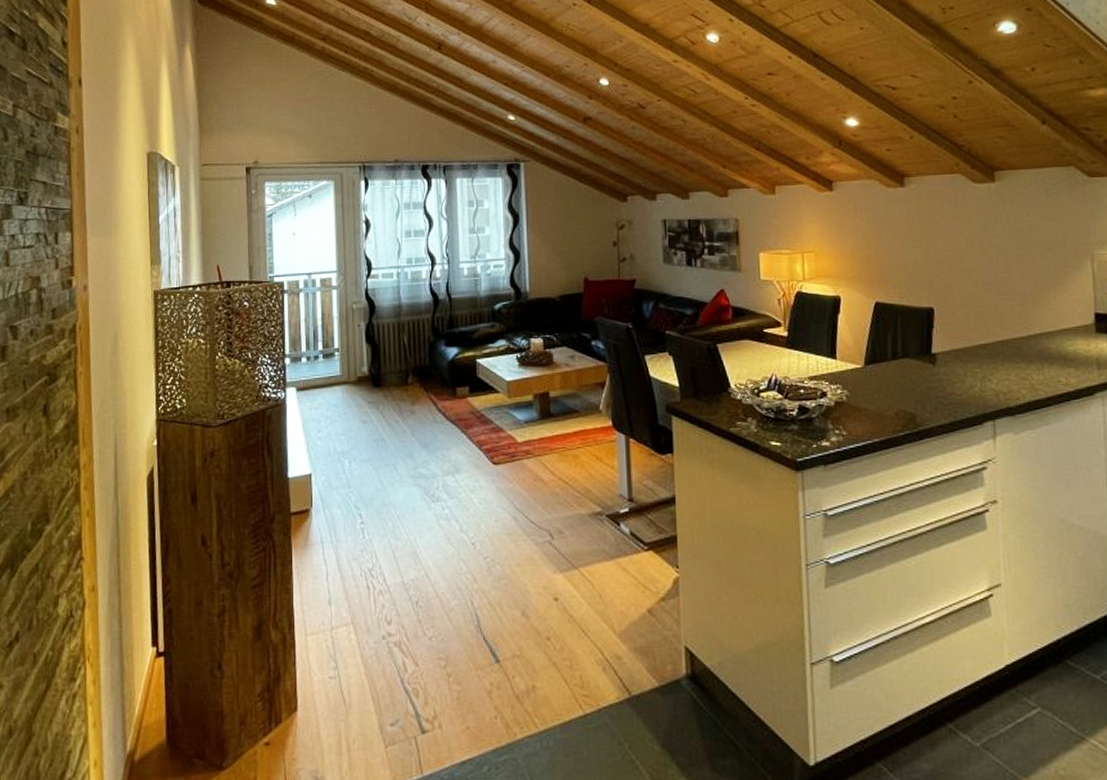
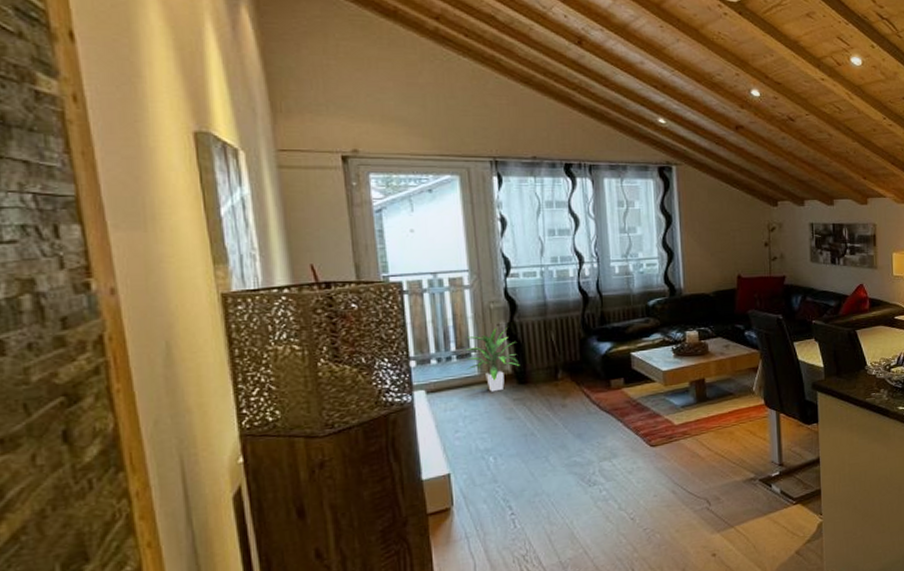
indoor plant: none [329,328,374,393] -> present [464,327,519,392]

